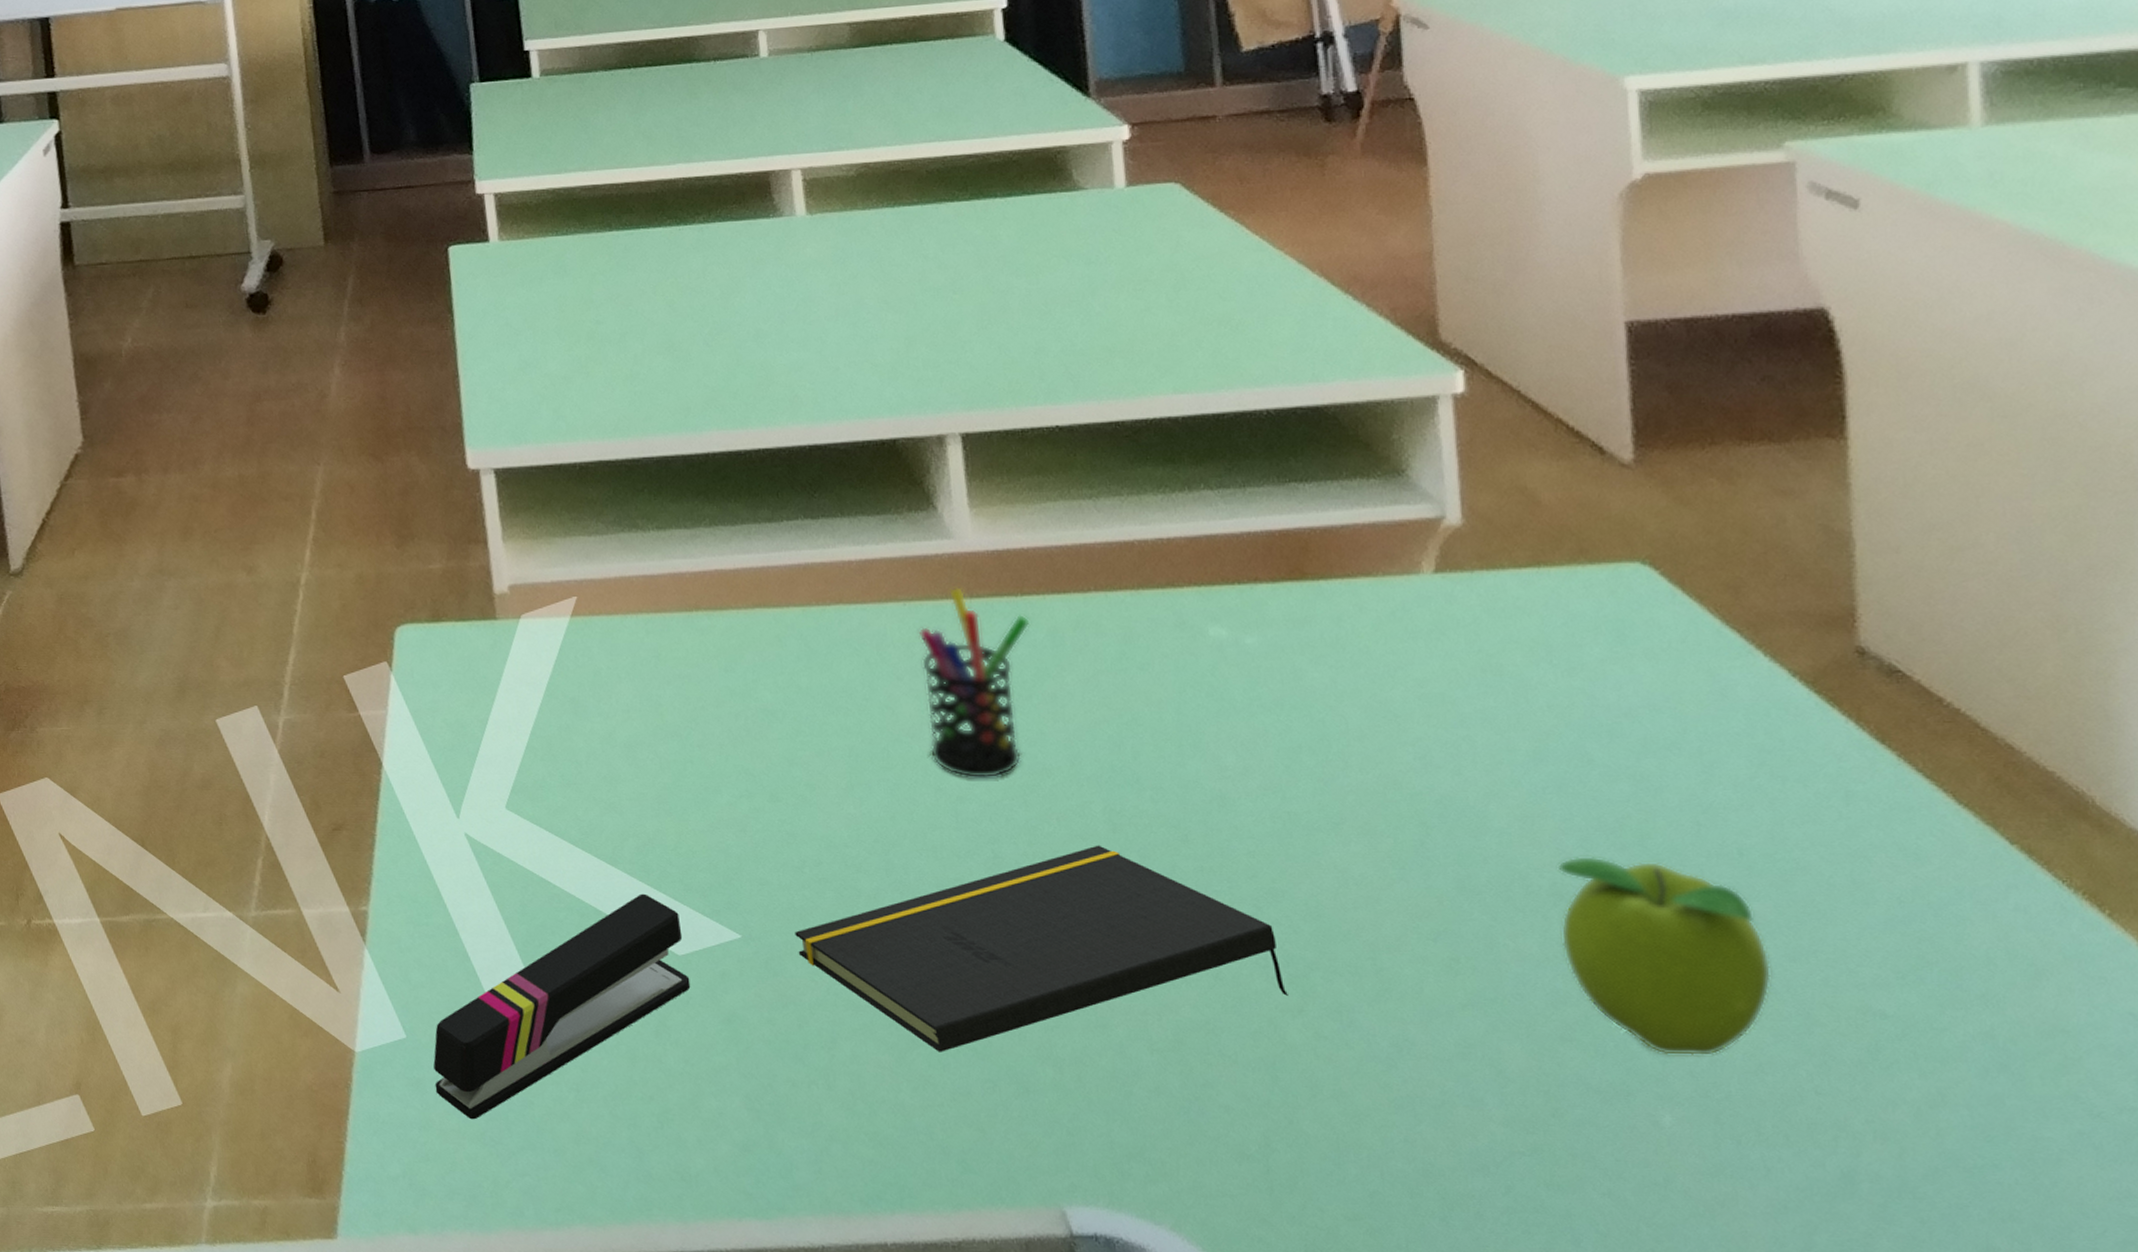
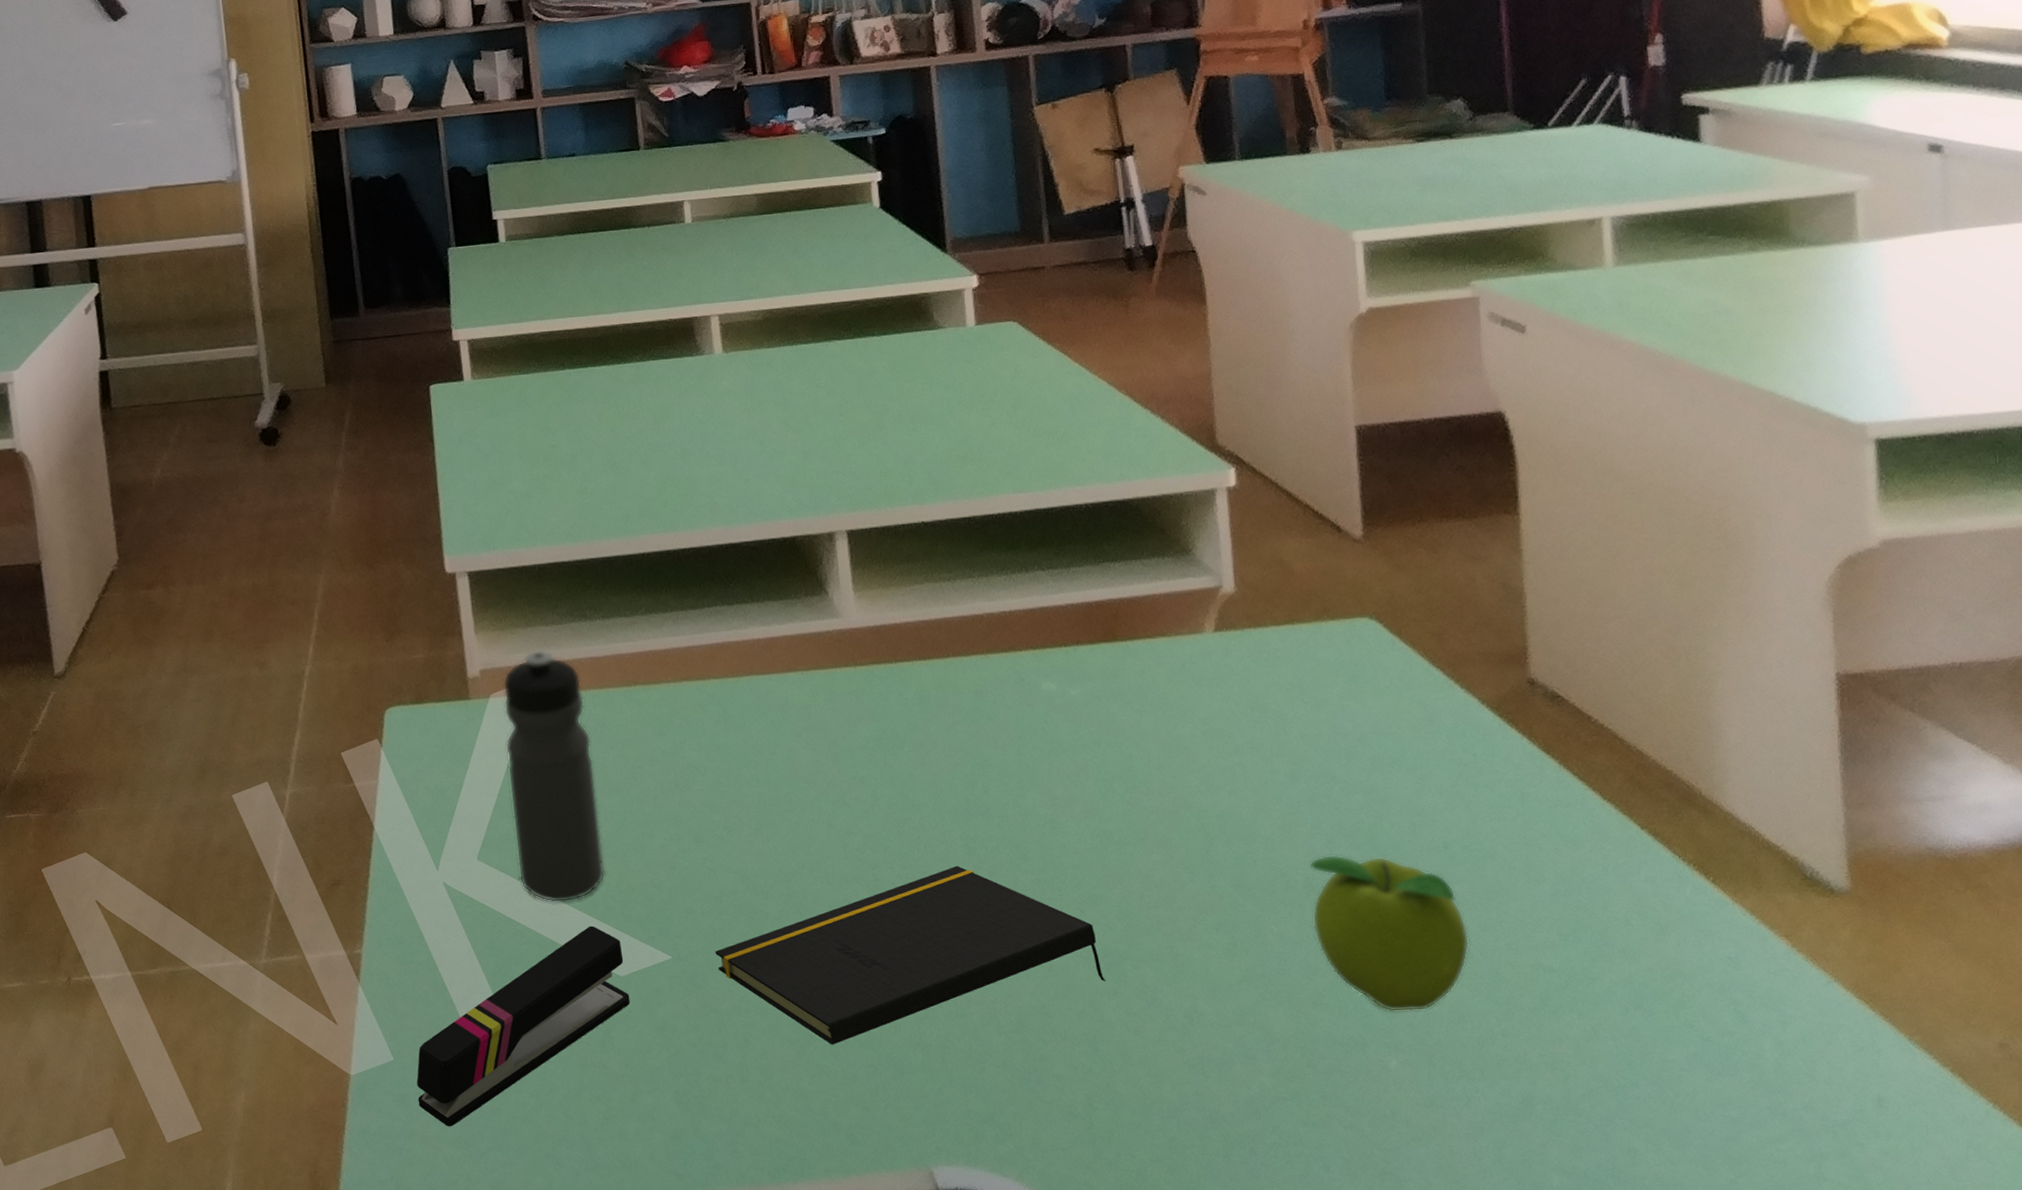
water bottle: none [536,564,660,864] -> present [503,649,605,903]
pen holder: present [918,587,1031,779] -> none [813,657,903,816]

